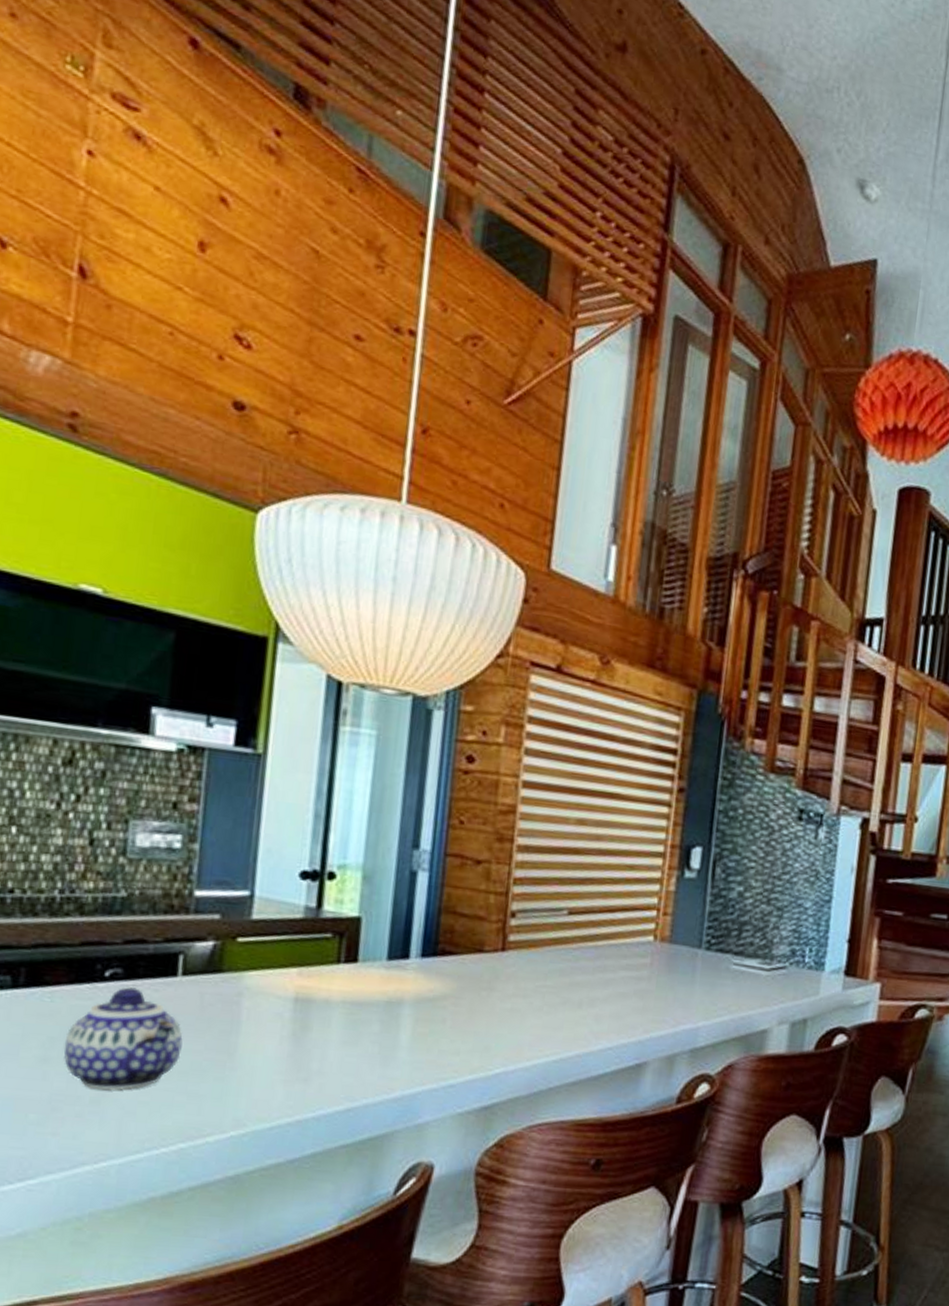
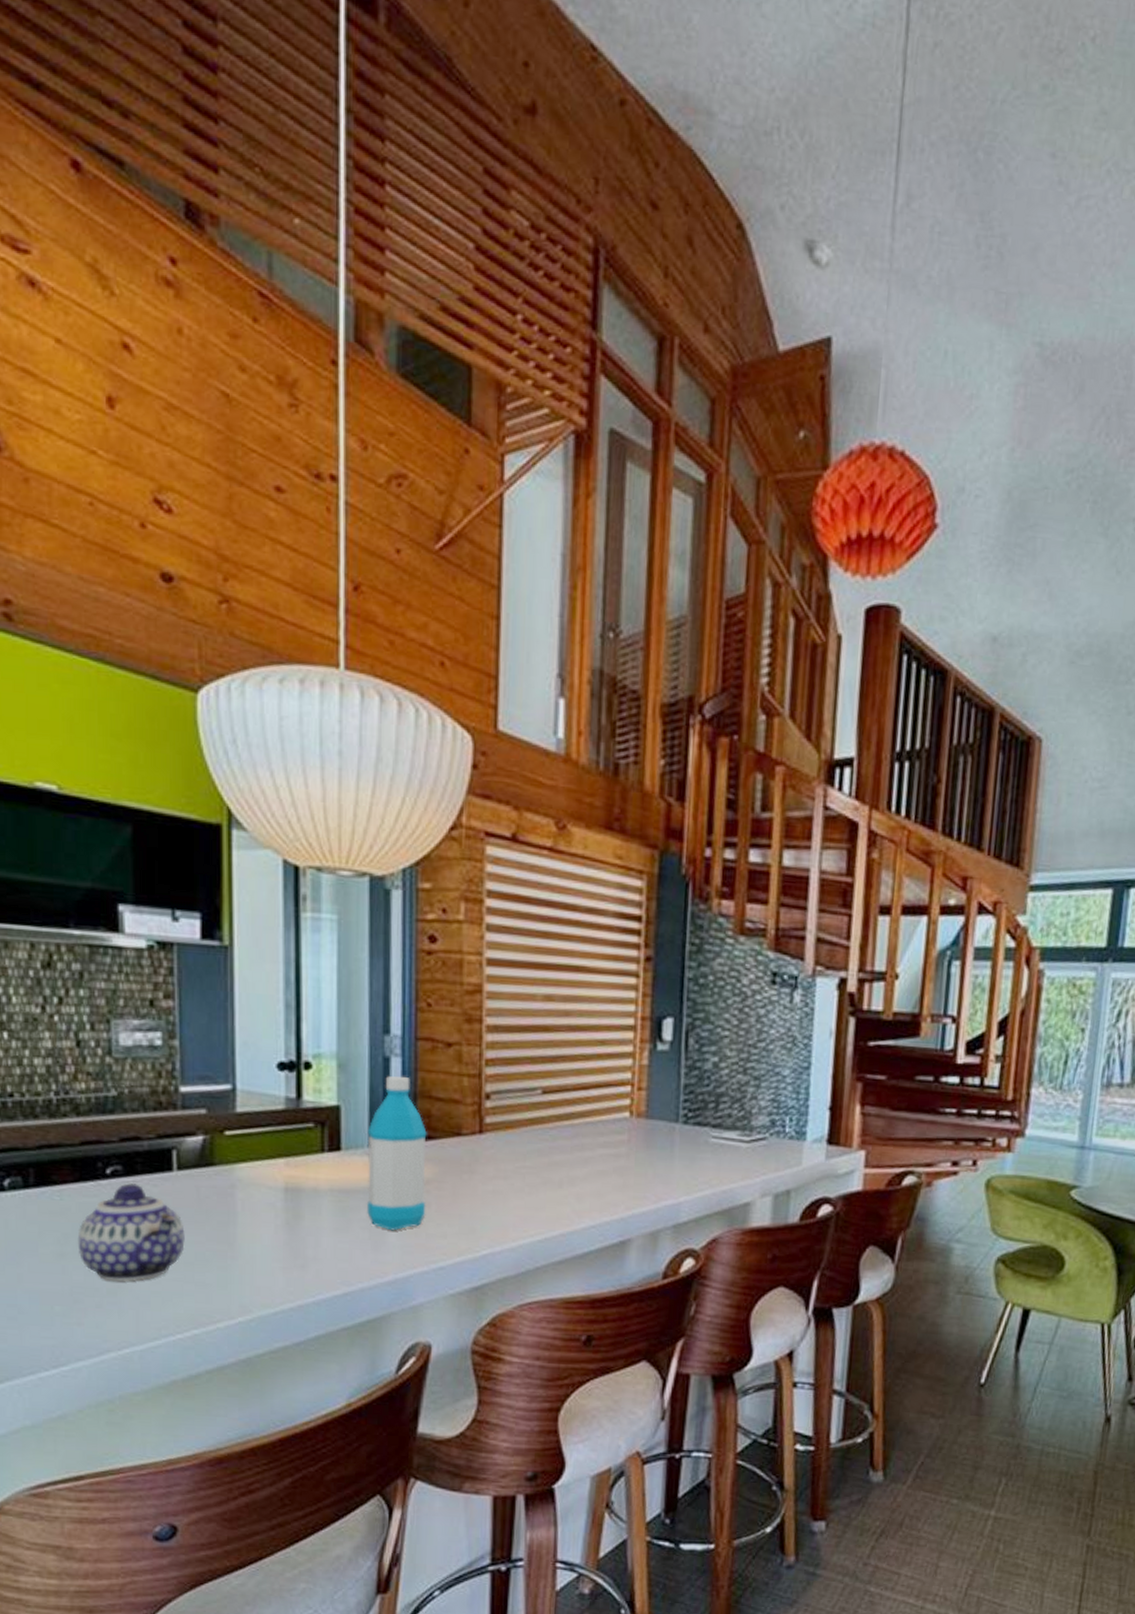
water bottle: none [379,890,448,1046] -> present [366,1076,427,1231]

